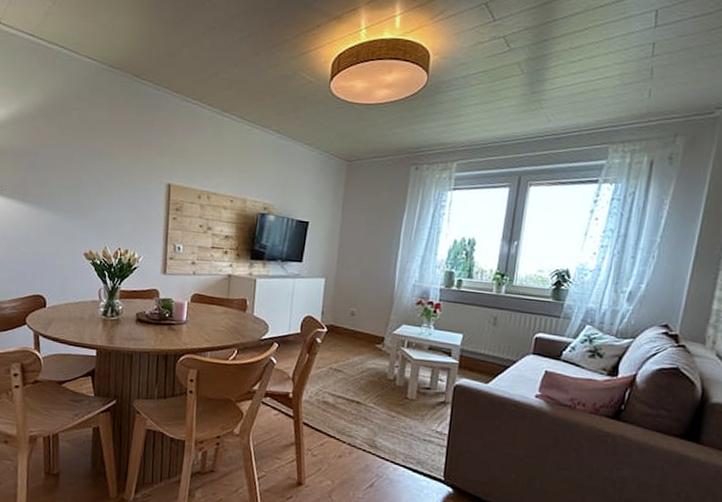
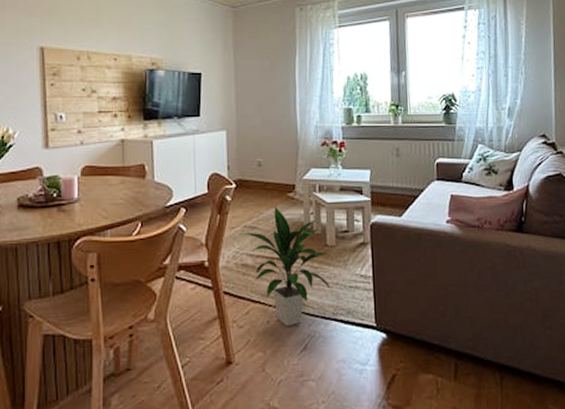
indoor plant: none [328,354,407,464] -> present [243,206,331,326]

